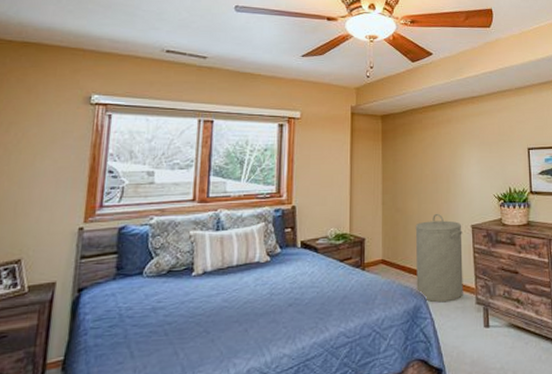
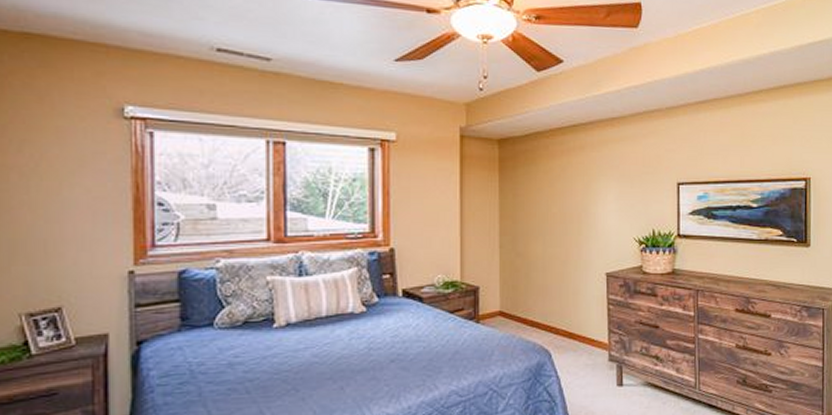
laundry hamper: present [415,213,463,303] -> none [539,258,595,360]

